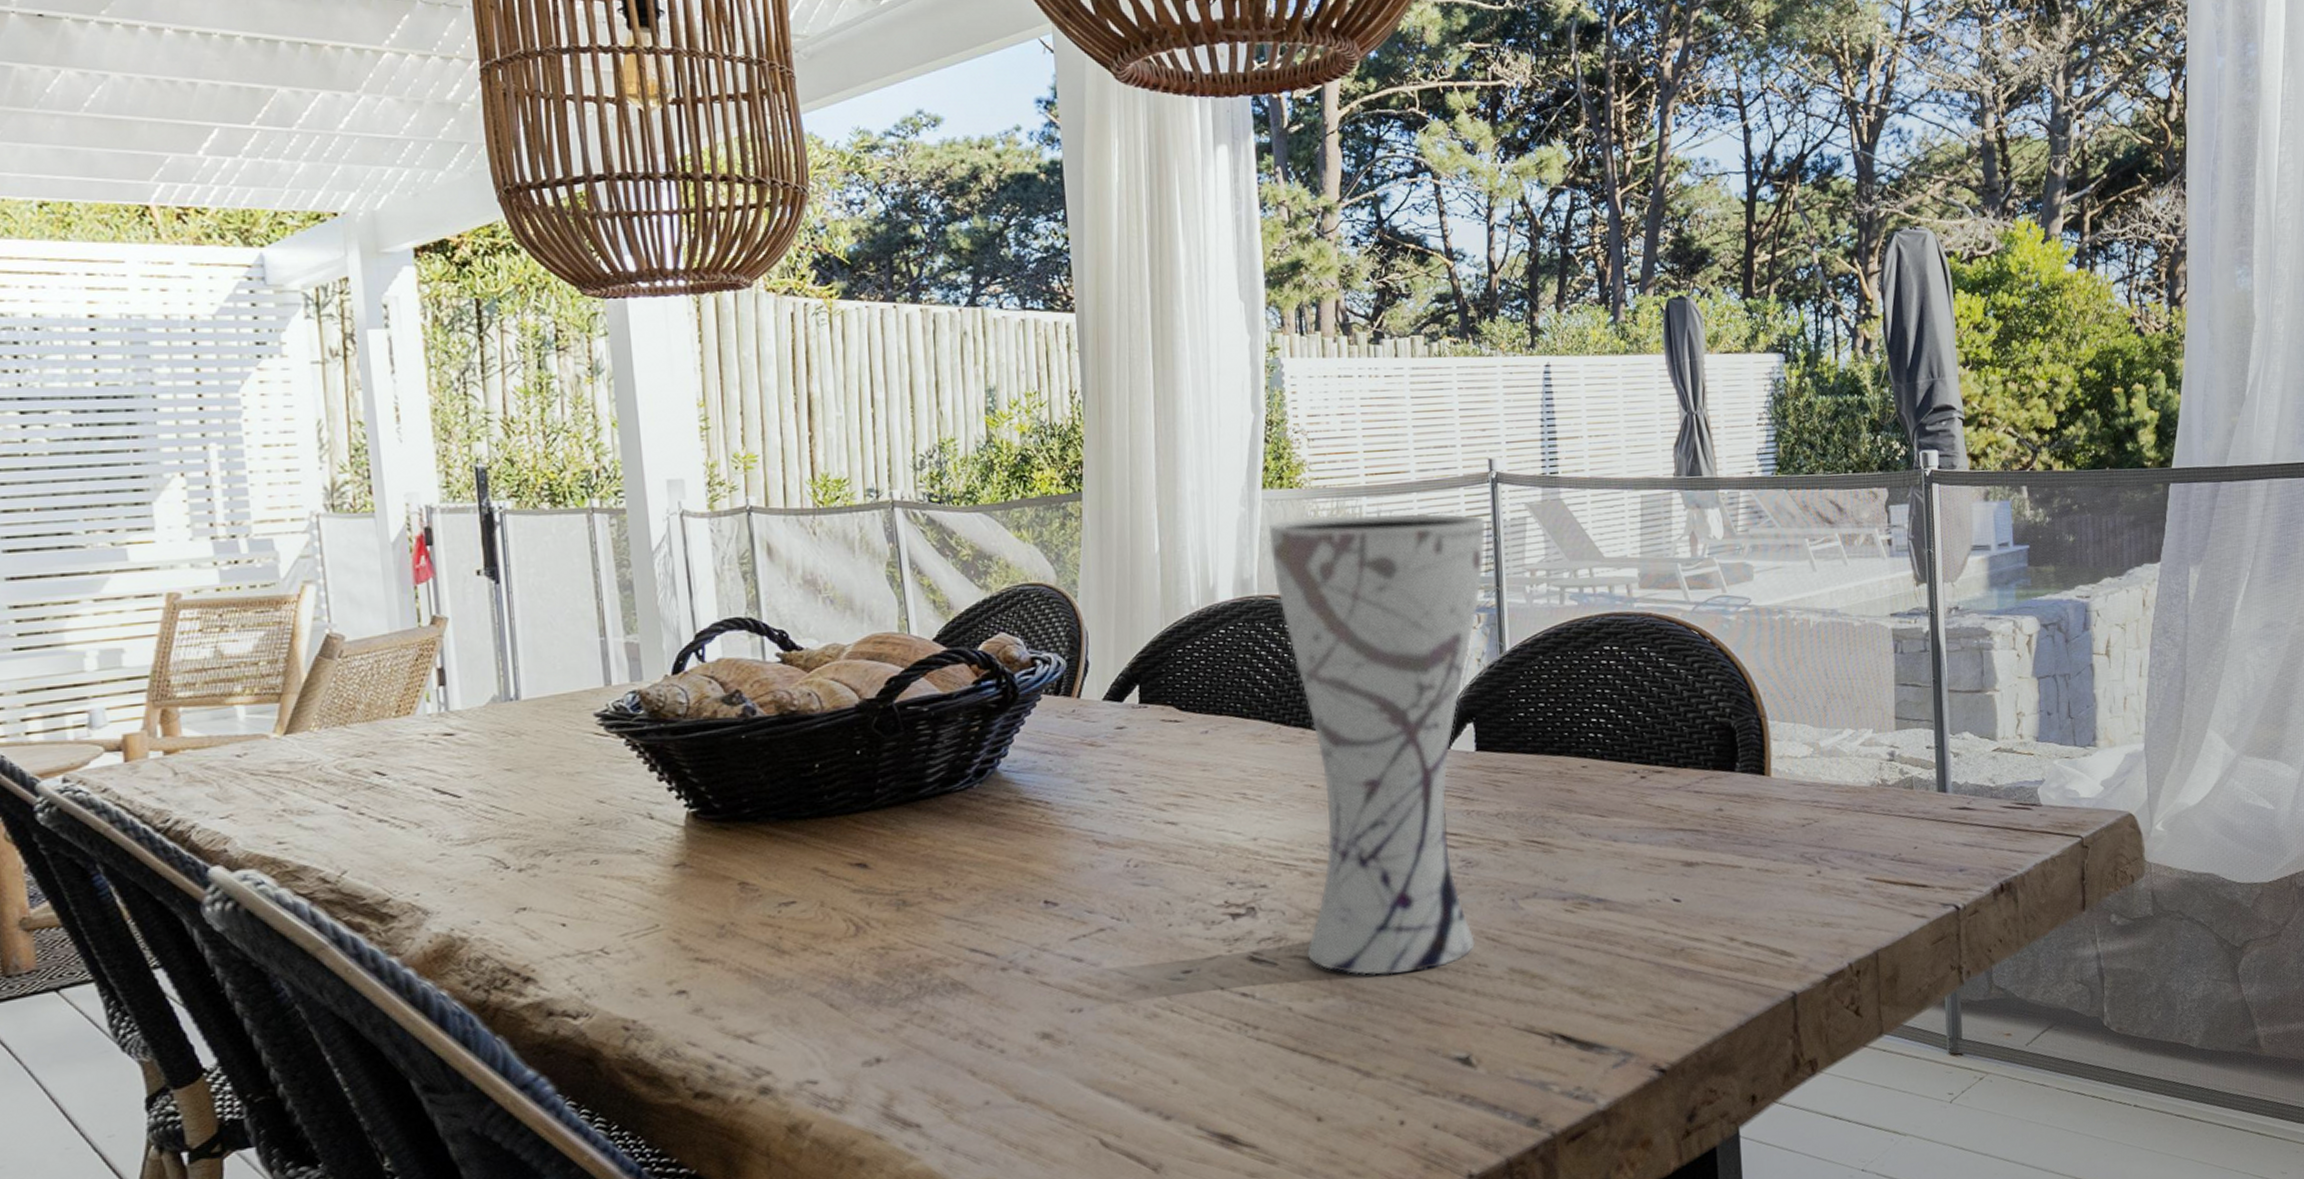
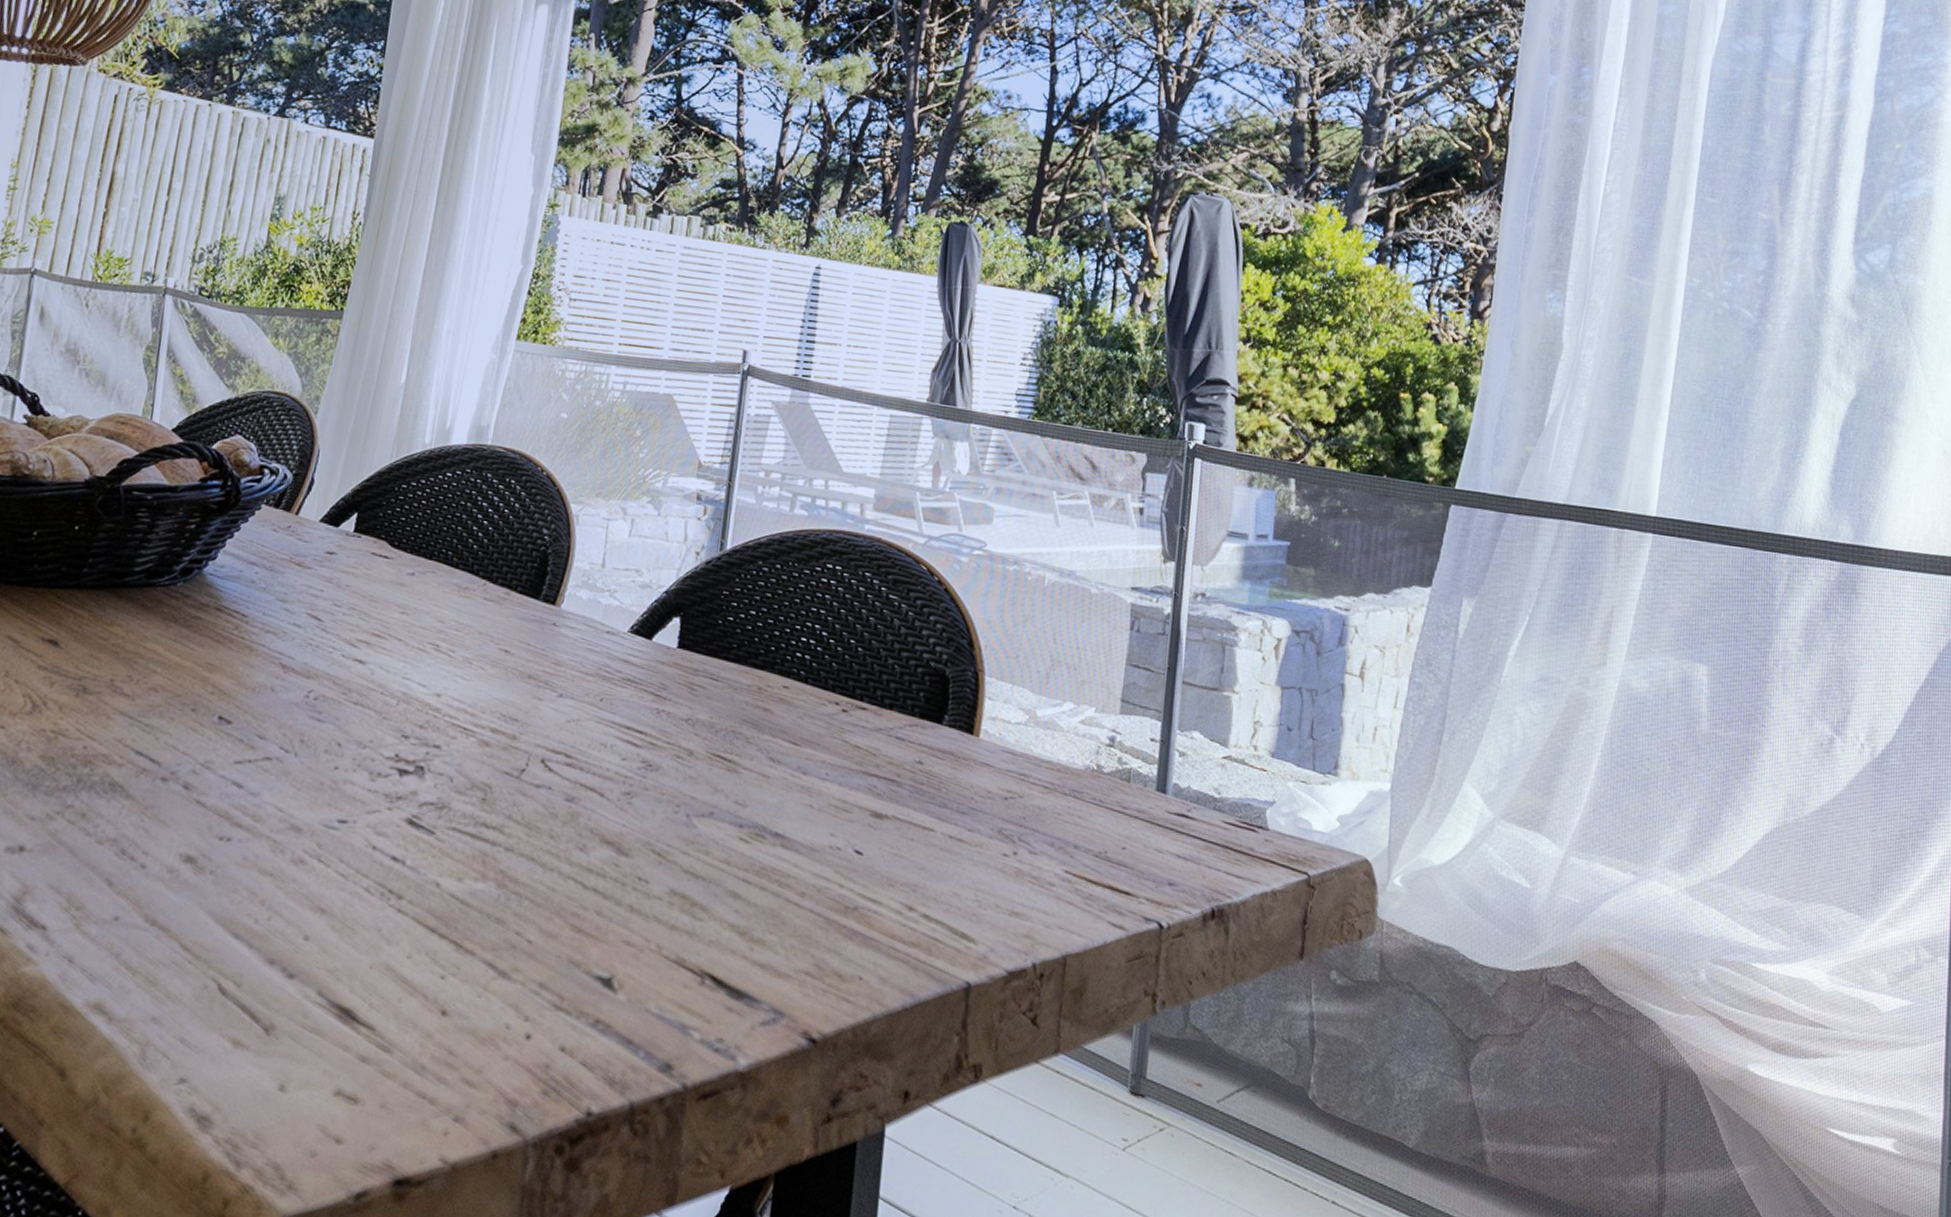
vase: present [1269,513,1486,975] -> none [465,374,728,873]

